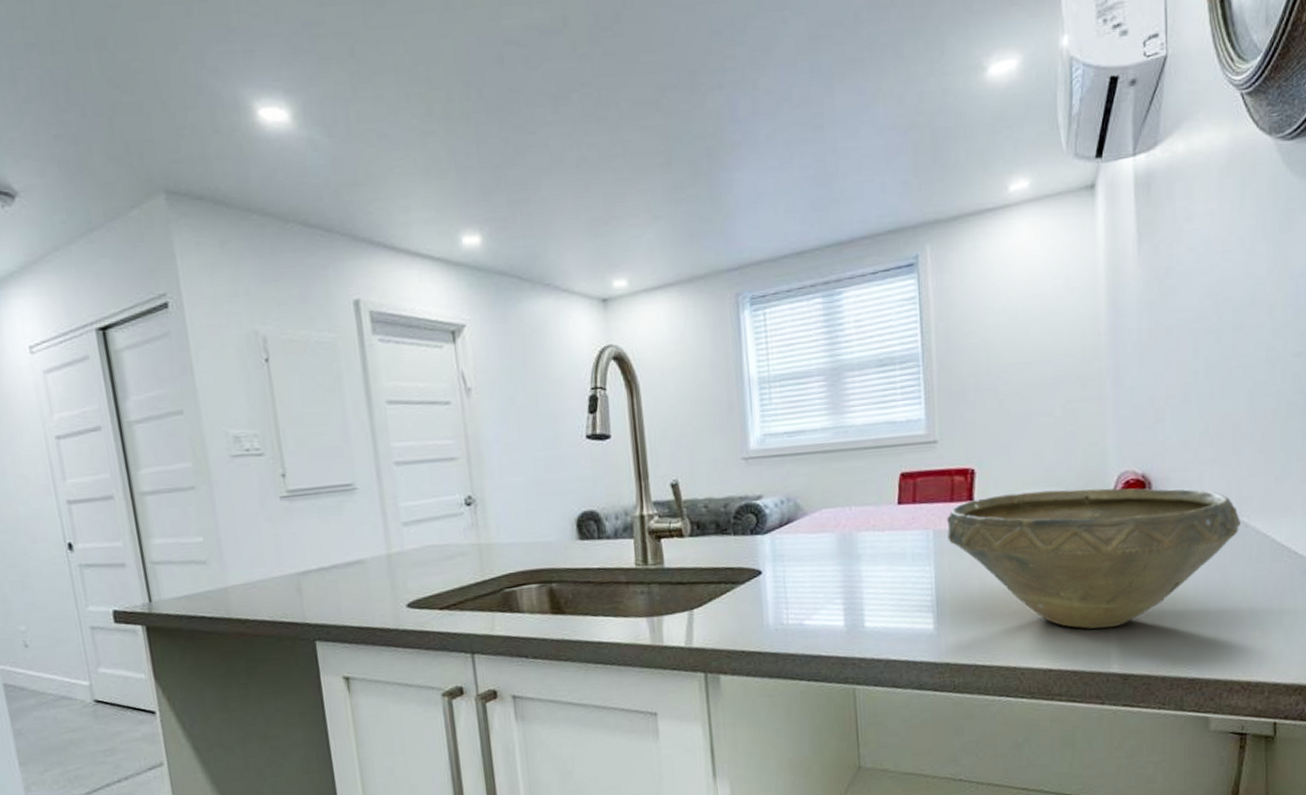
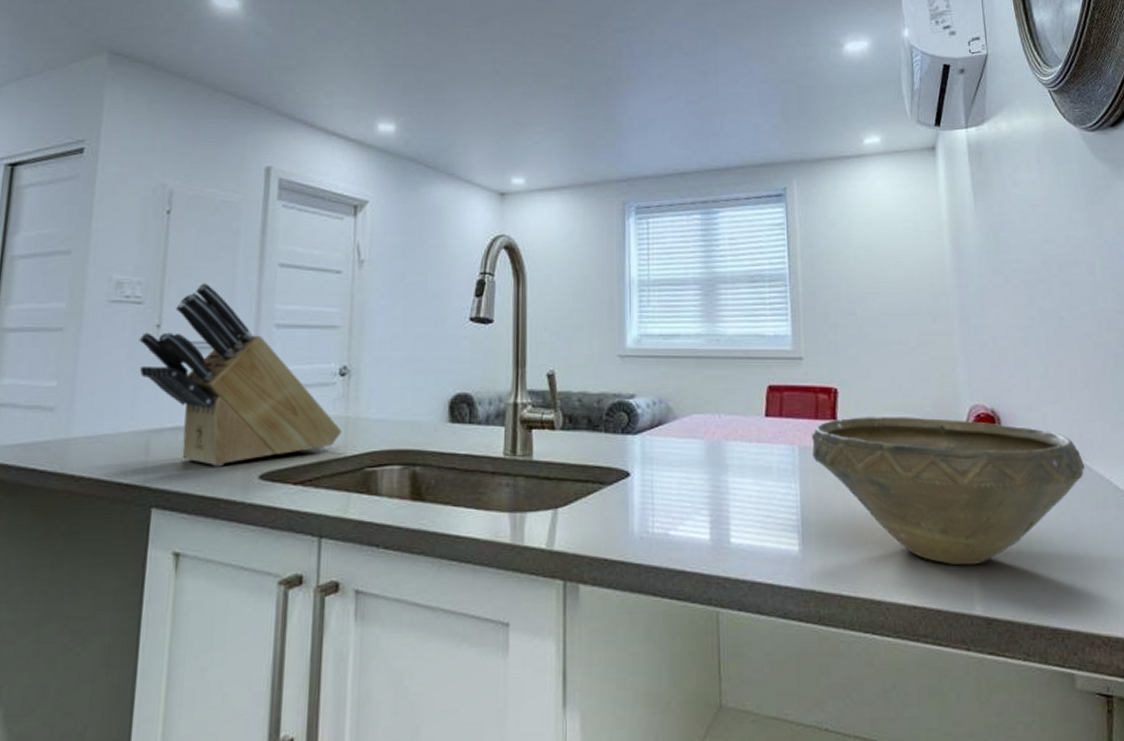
knife block: none [268,428,477,601] -> present [139,283,342,467]

